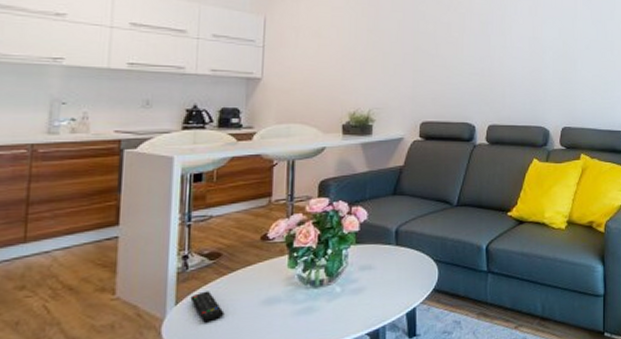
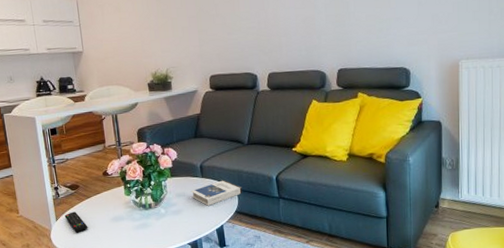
hardback book: none [379,249,445,282] -> present [191,180,243,206]

